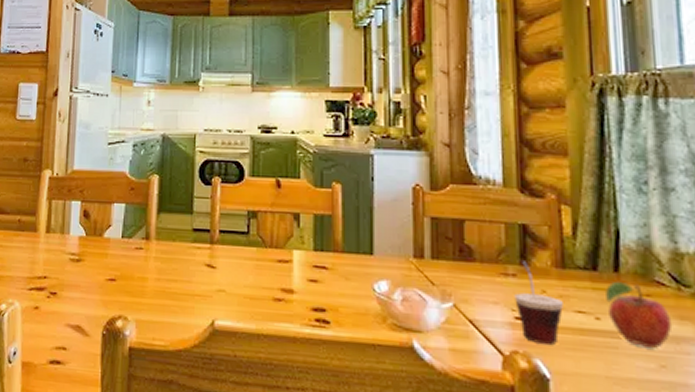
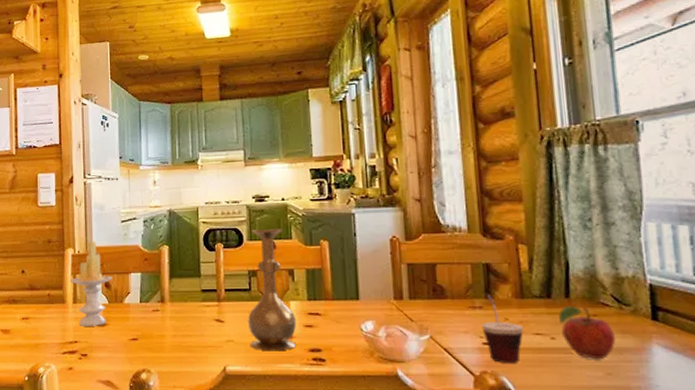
candle: none [44,163,94,261] -> present [69,241,113,326]
vase: none [242,165,300,307] -> present [247,229,297,351]

